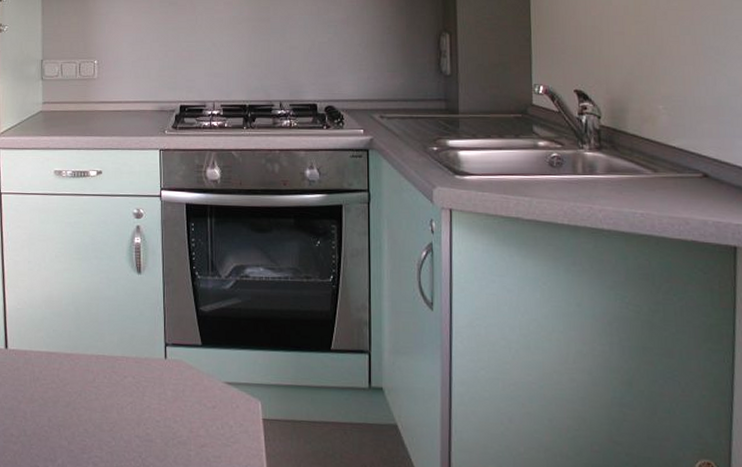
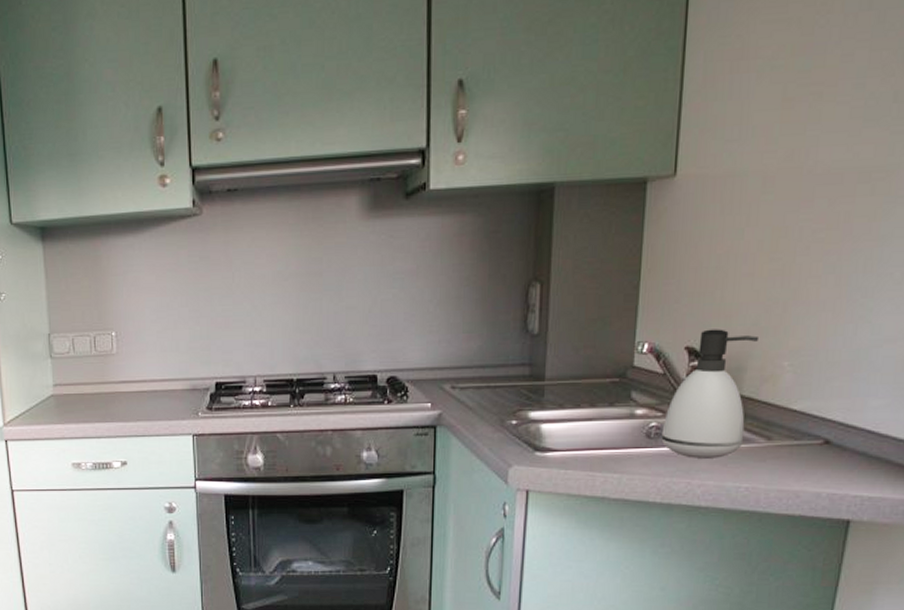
soap dispenser: none [562,76,634,187] -> present [661,329,758,458]

